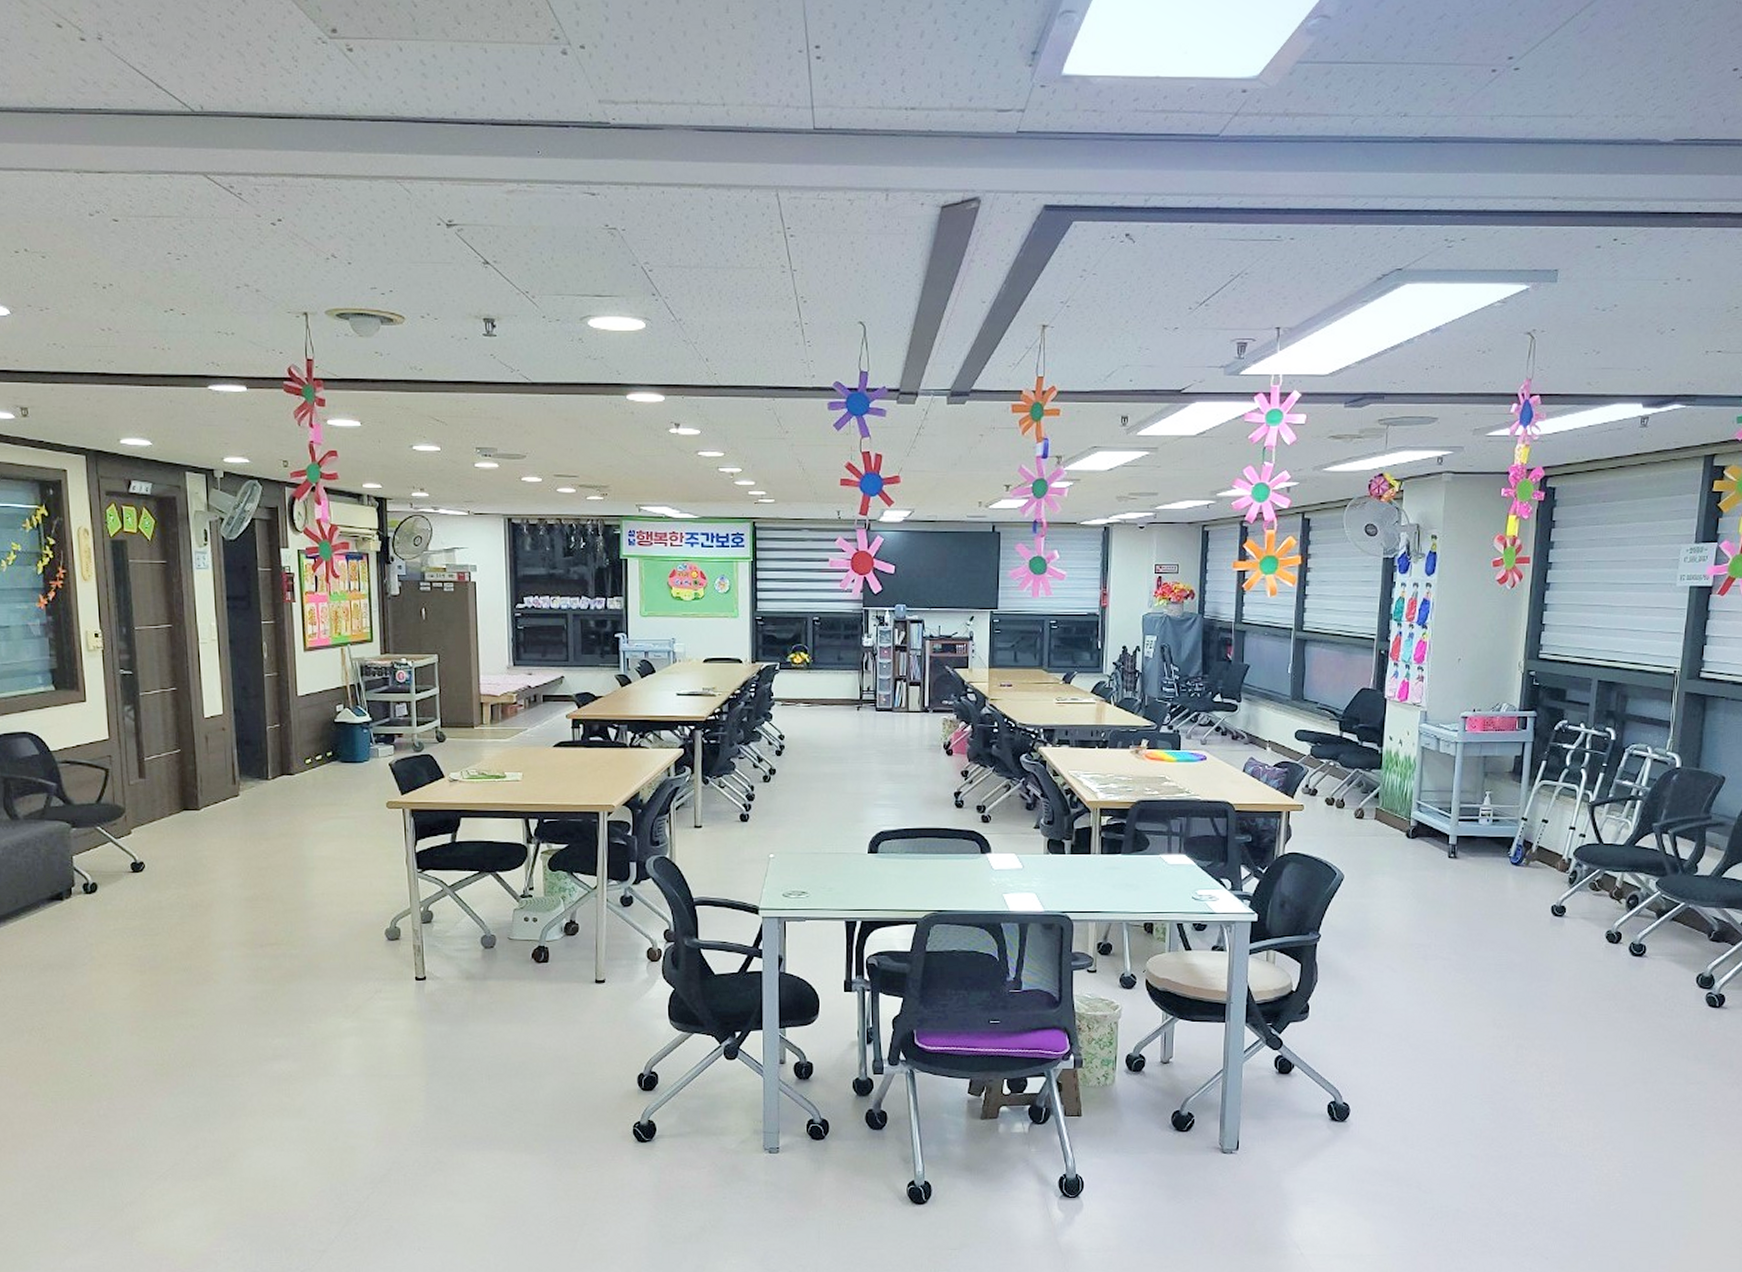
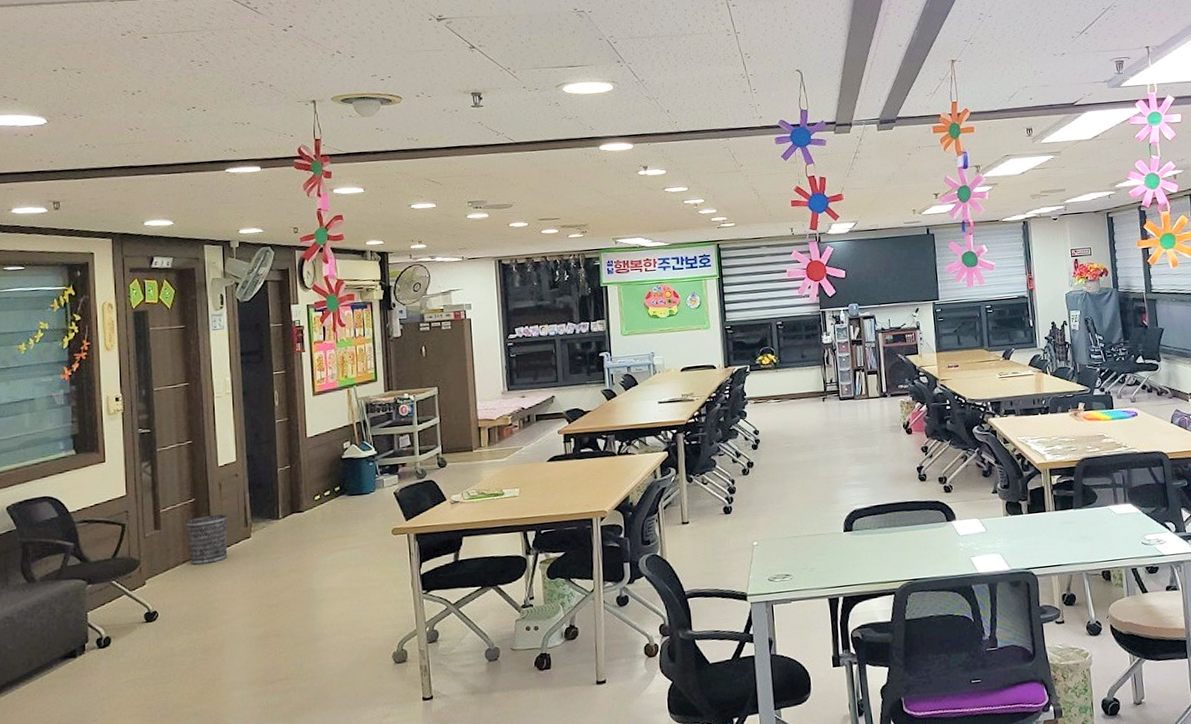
wastebasket: none [171,768,215,818] -> present [185,514,228,565]

